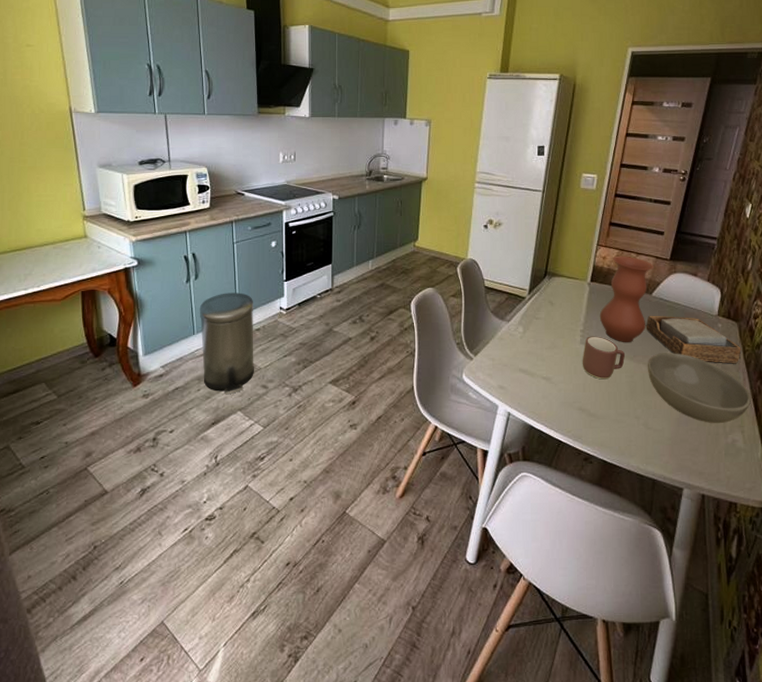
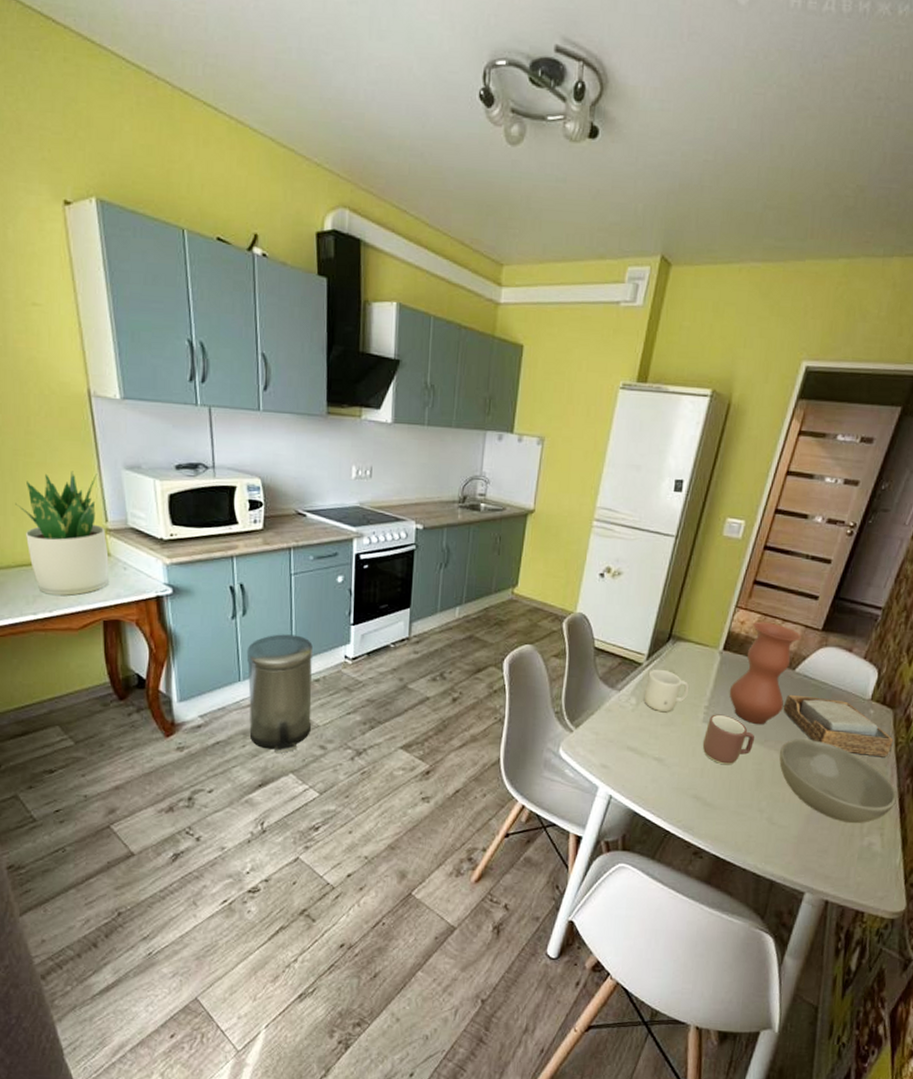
planter: none [11,171,87,273] -> present [15,471,110,596]
mug: none [529,301,566,338] -> present [644,669,690,713]

